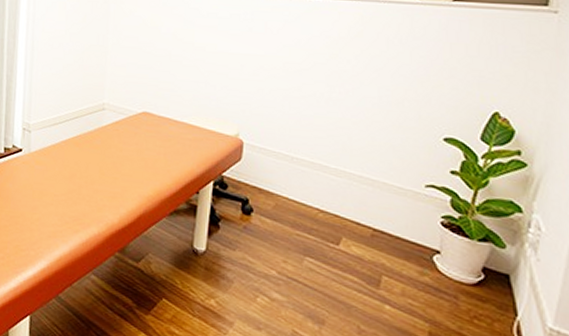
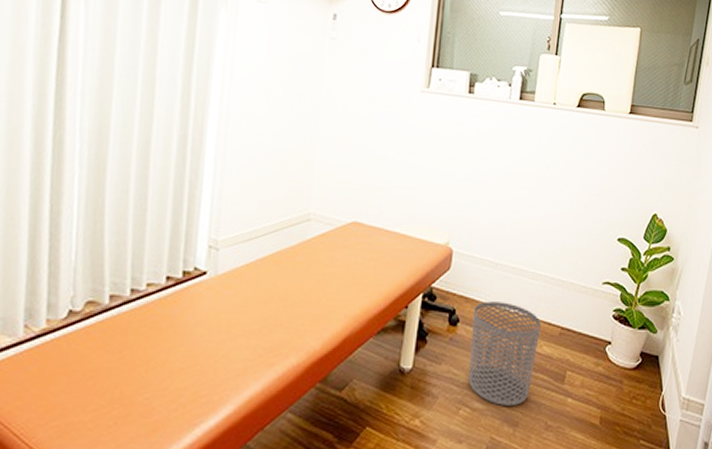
waste bin: none [266,194,347,303] -> present [469,301,541,405]

